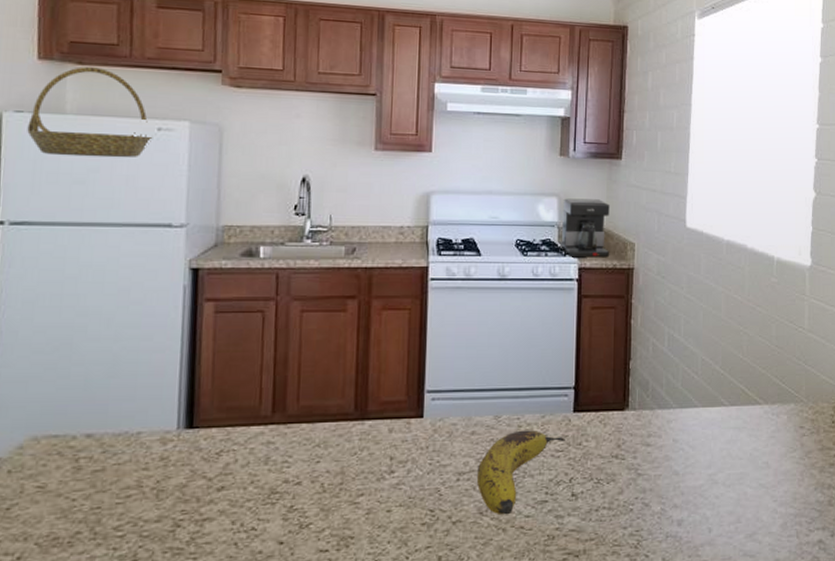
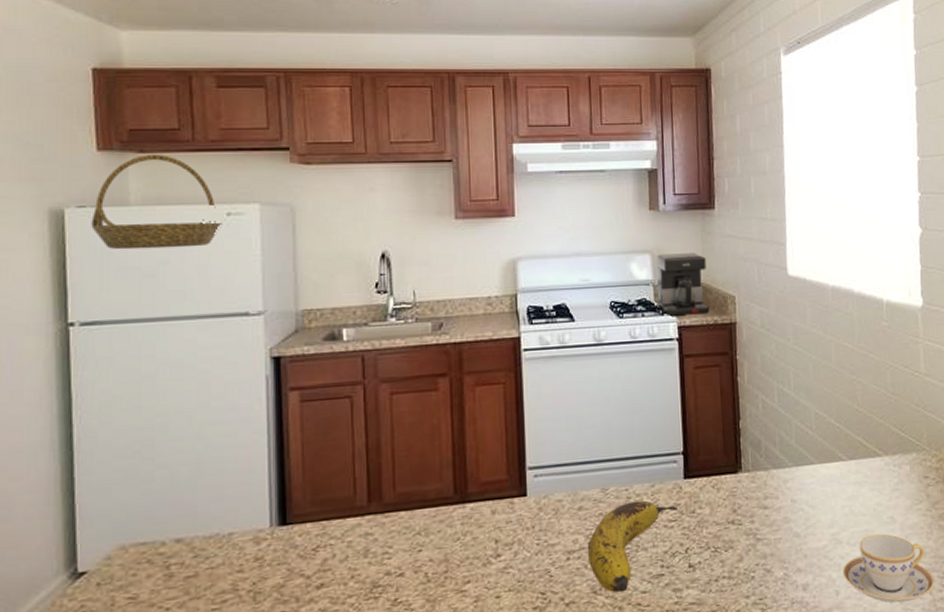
teacup: none [717,477,802,544] -> present [843,534,935,603]

